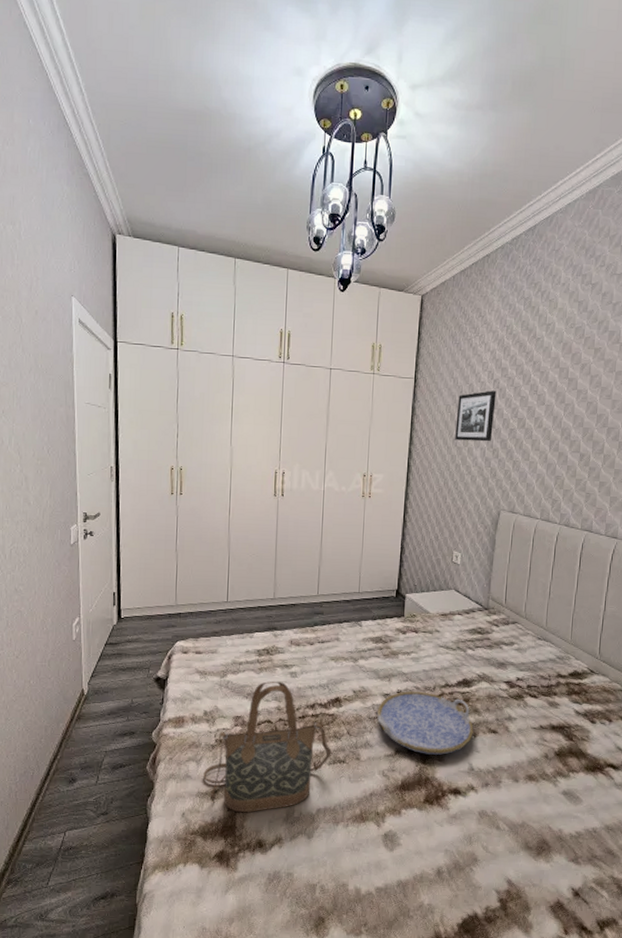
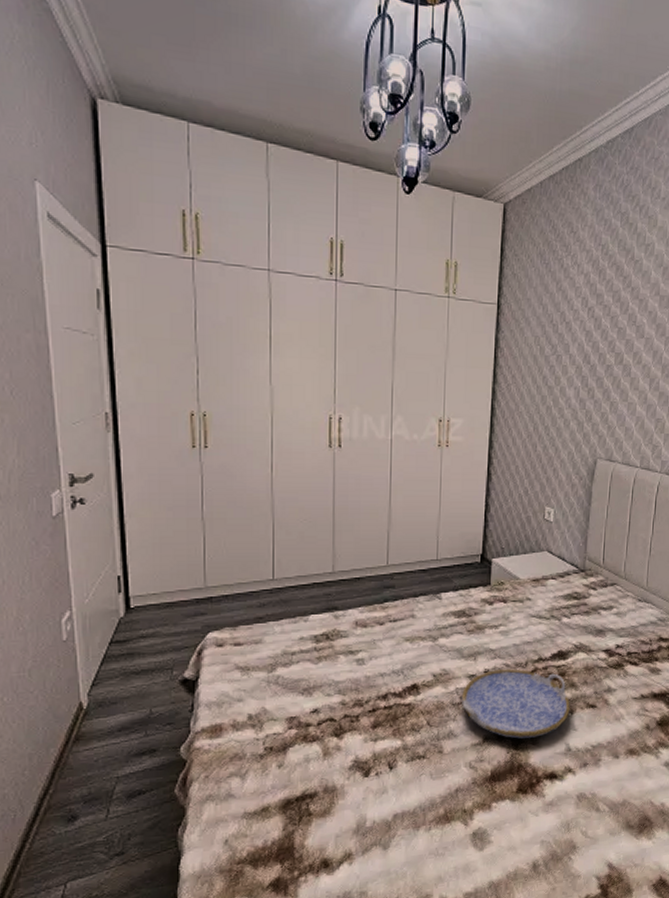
handbag: present [203,681,332,813] -> none [250,671,409,830]
picture frame: present [455,390,496,442] -> none [545,320,591,380]

